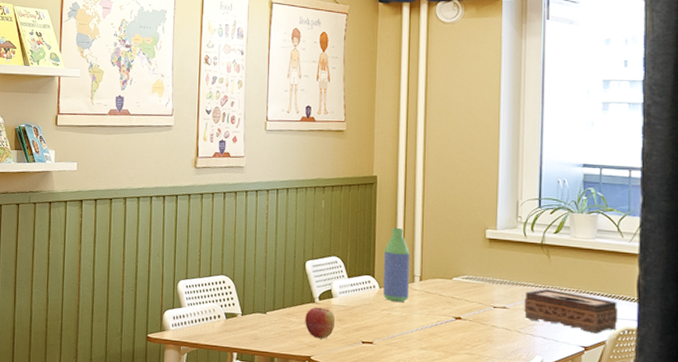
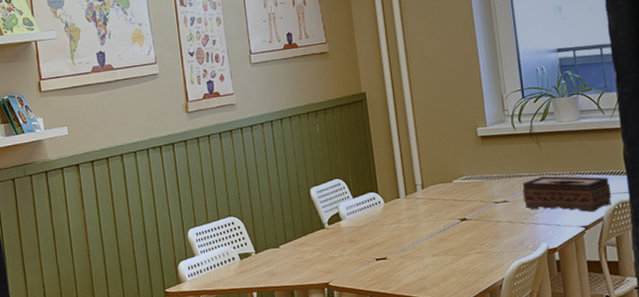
apple: present [305,307,335,339] -> none [317,232,348,264]
bottle: present [383,227,410,302] -> none [383,140,414,214]

